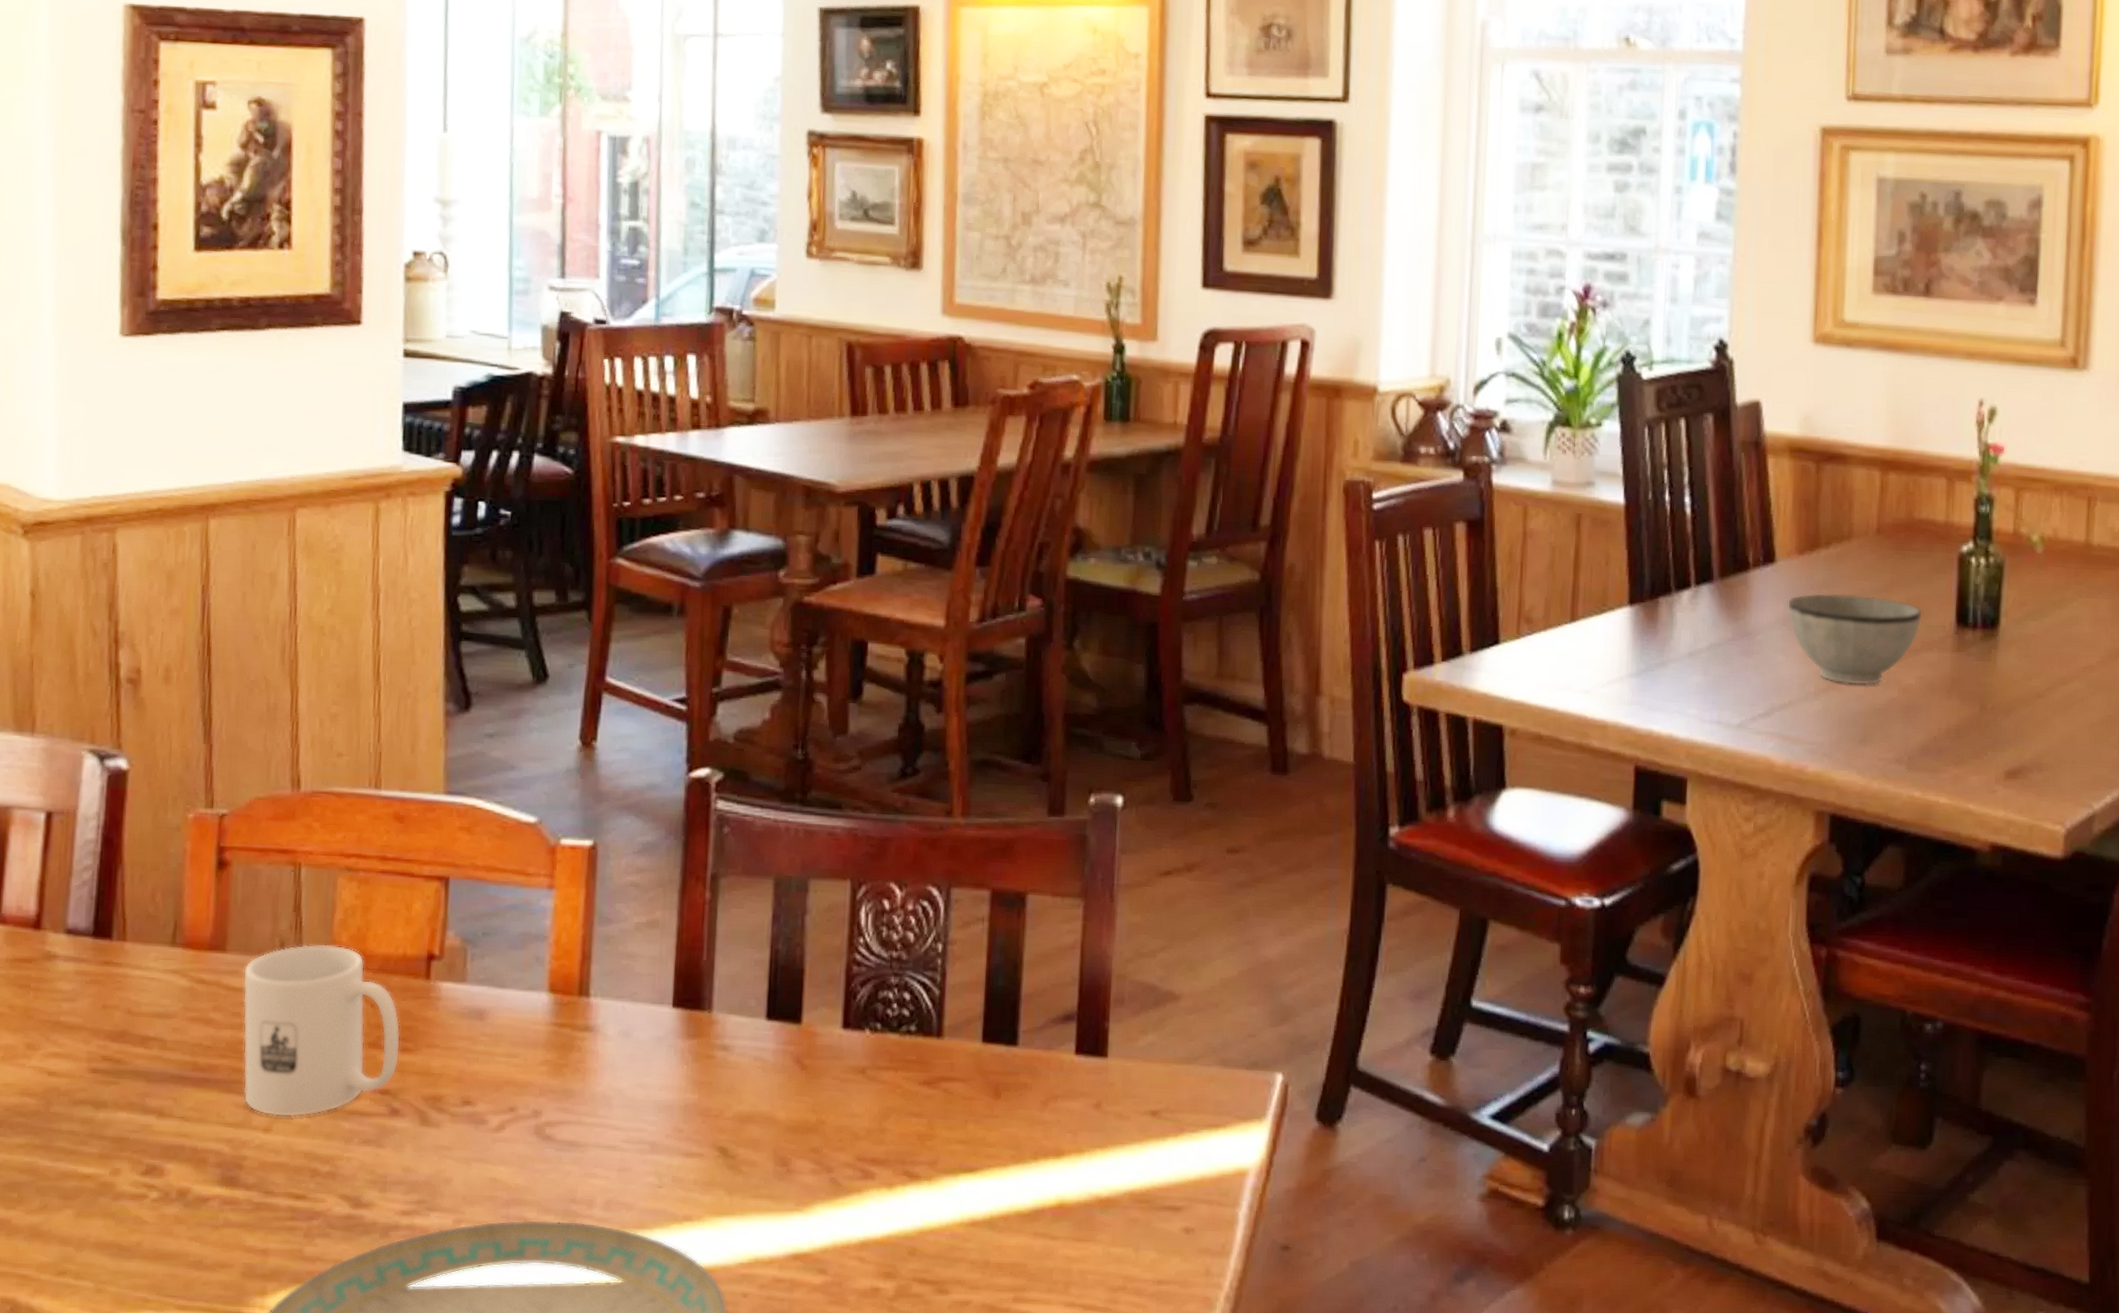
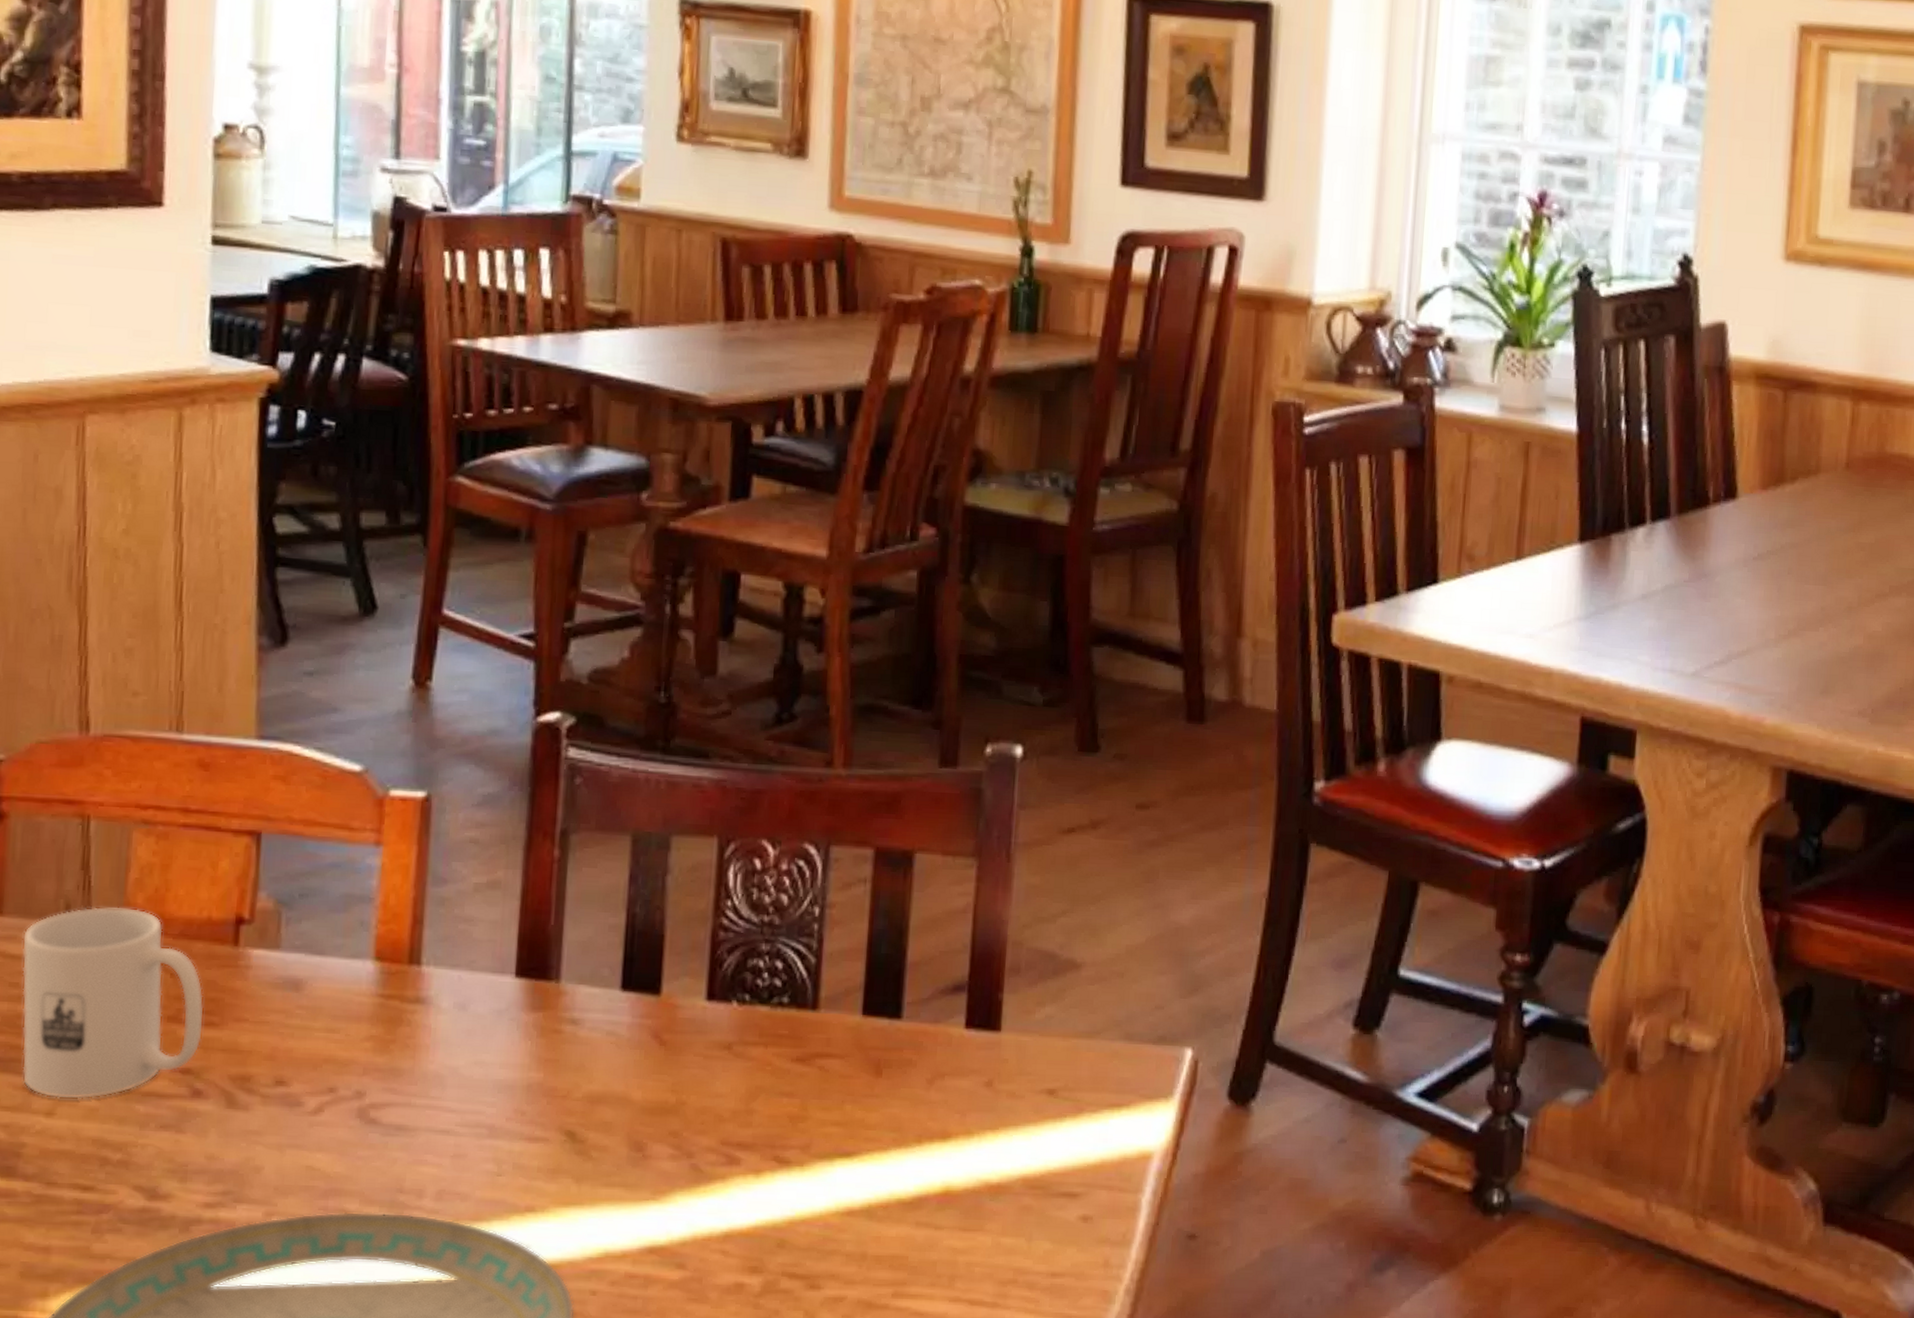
bowl: present [1787,593,1922,686] -> none [1748,531,1891,632]

